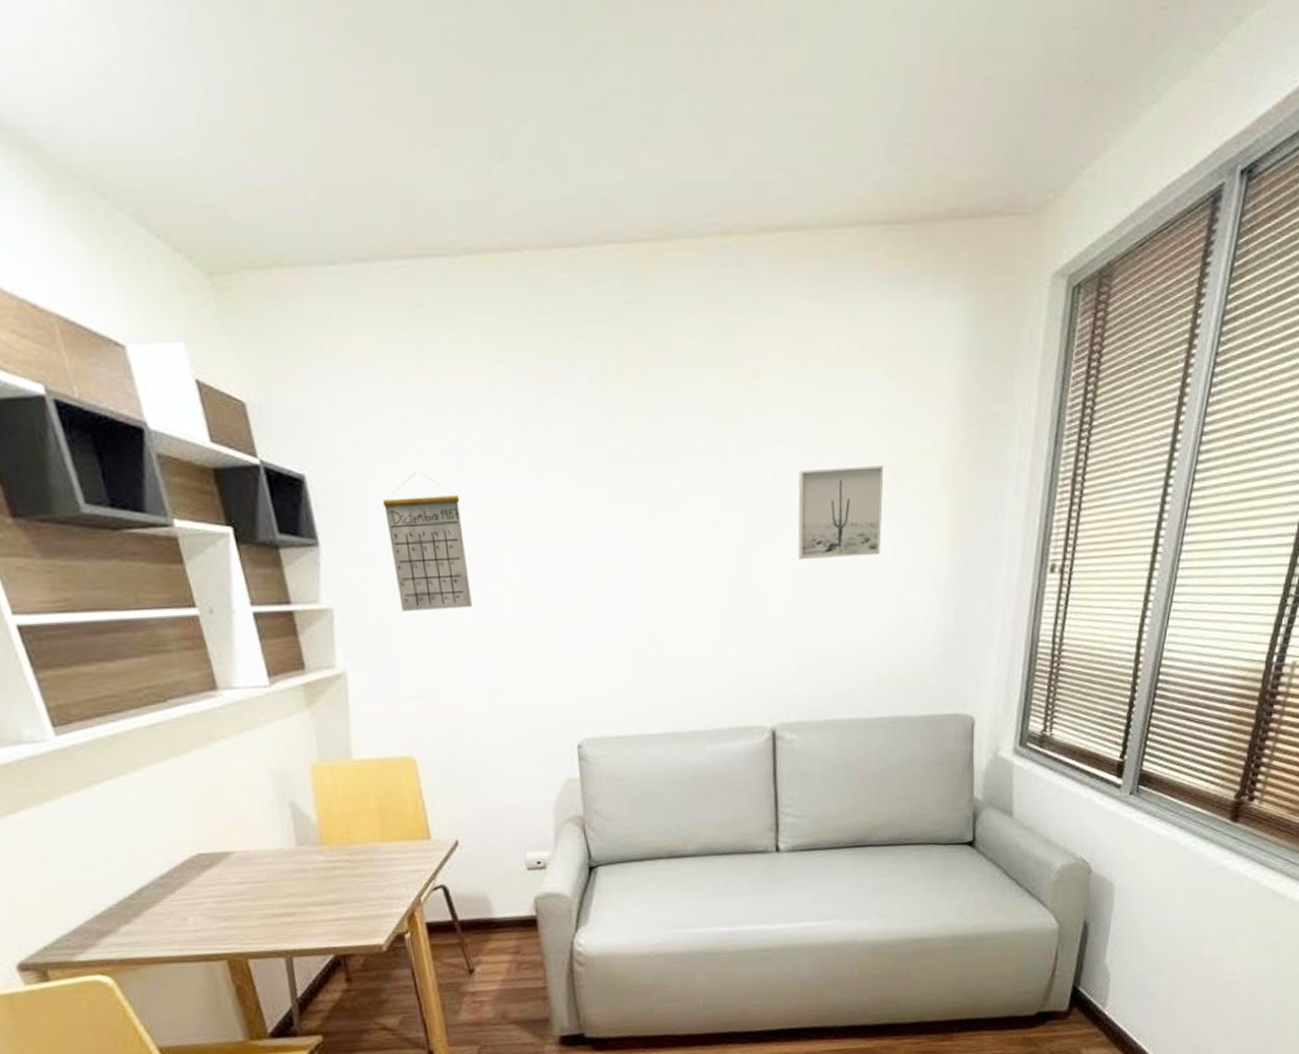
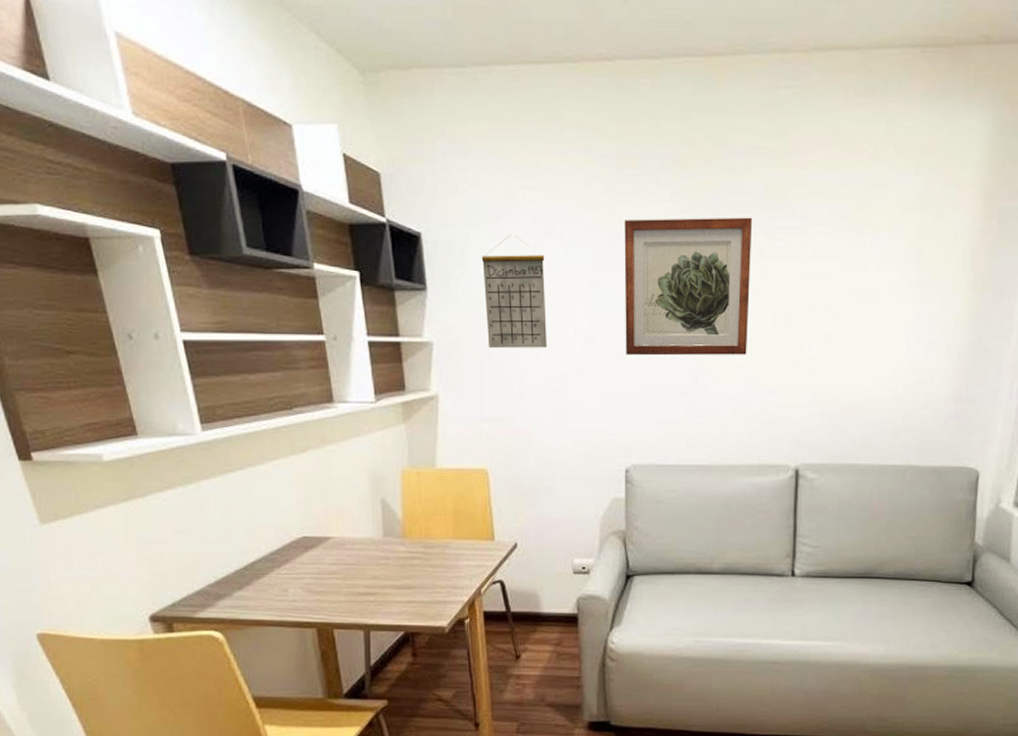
wall art: none [551,437,707,610] -> present [624,217,752,356]
wall art: present [797,465,884,559] -> none [829,248,910,324]

